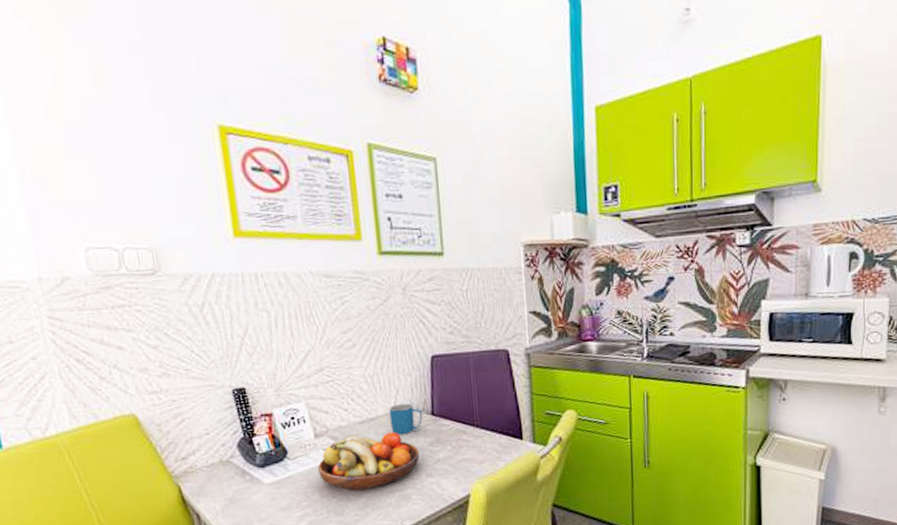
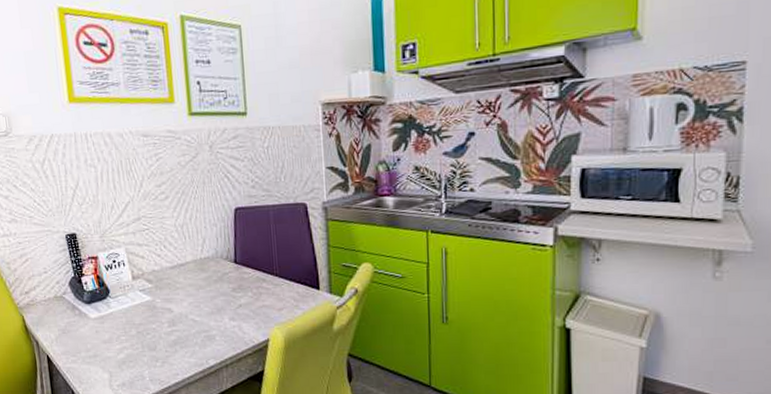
fruit bowl: present [318,432,420,491] -> none [135,277,223,330]
mug: present [389,403,423,434] -> none [196,251,227,280]

